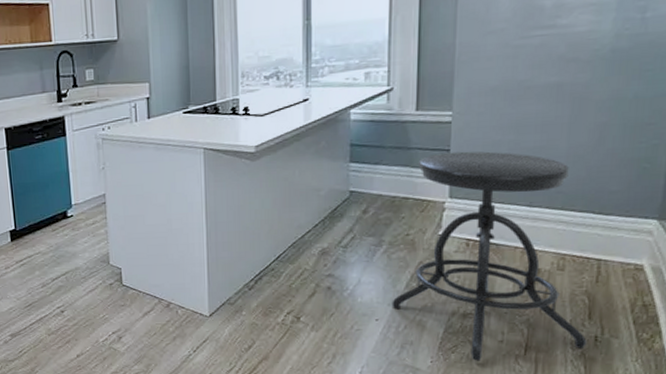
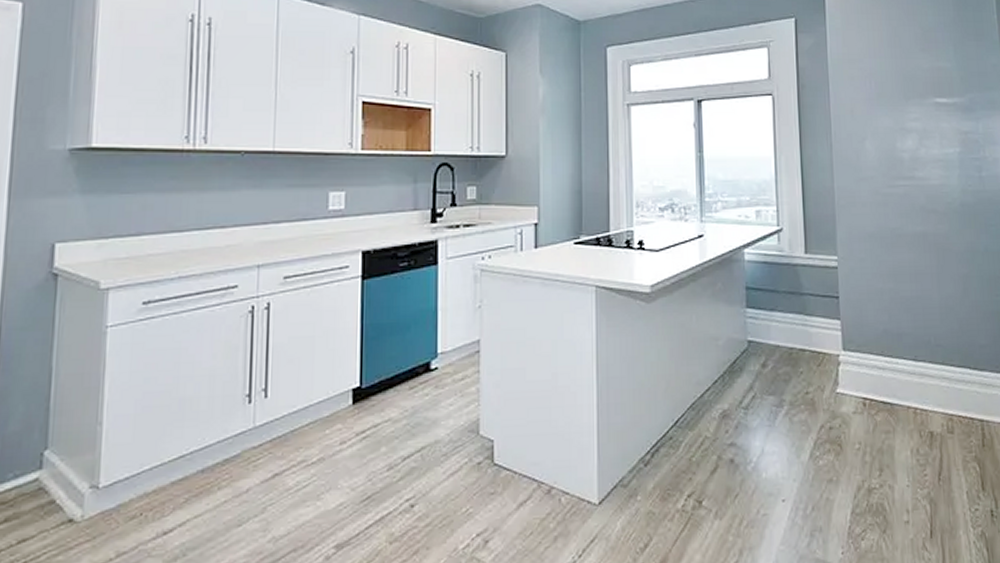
stool: present [392,151,587,361] -> none [797,299,985,549]

